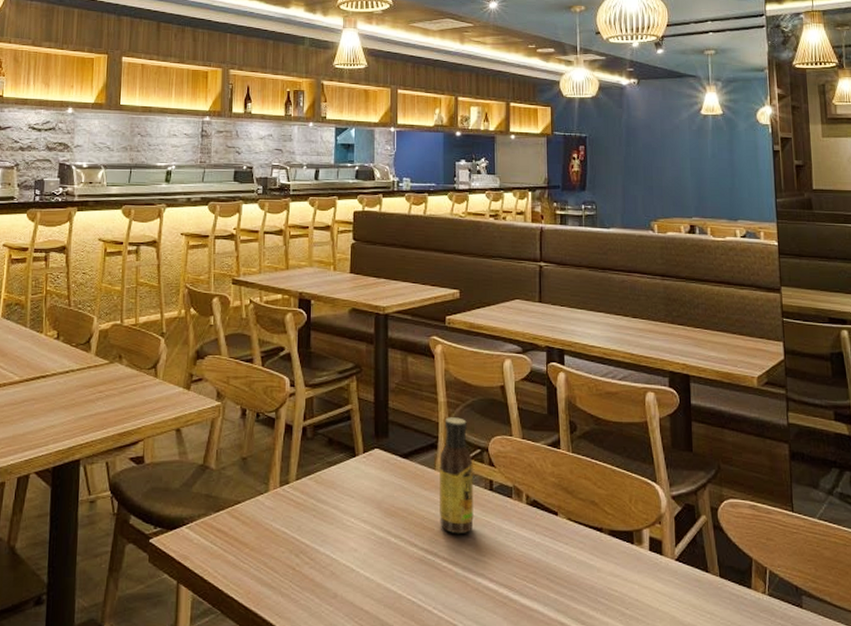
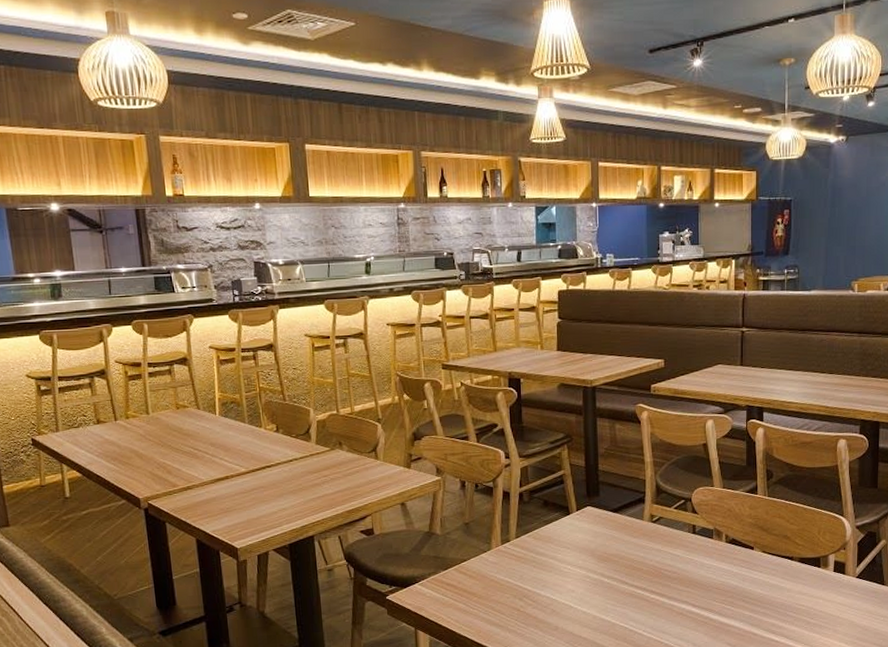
sauce bottle: present [440,417,474,534] -> none [647,474,678,572]

